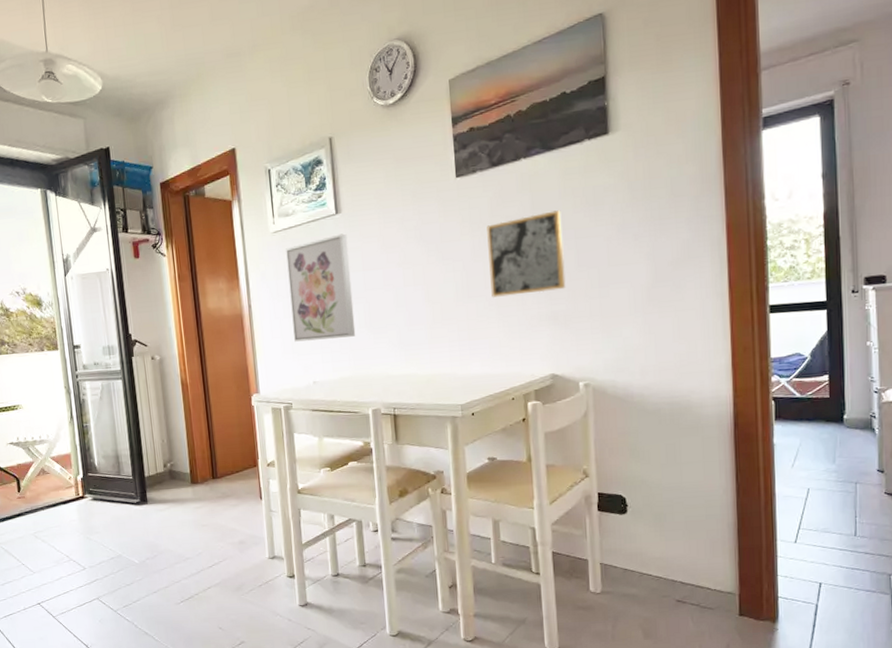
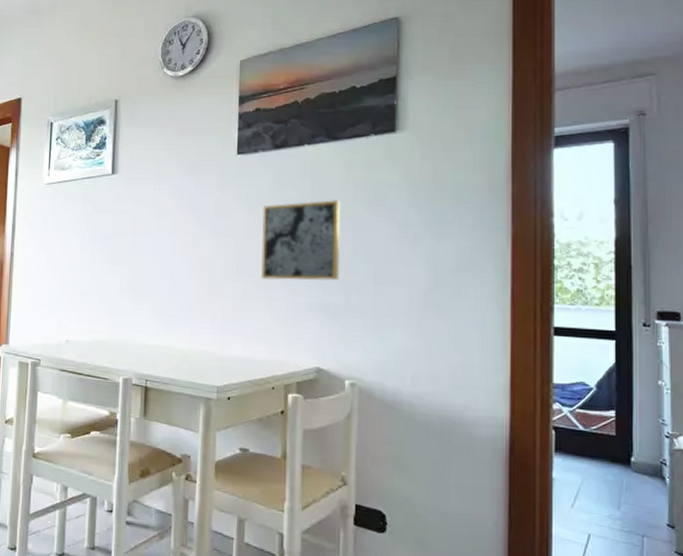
wall art: present [286,233,356,342] -> none [52,194,121,299]

